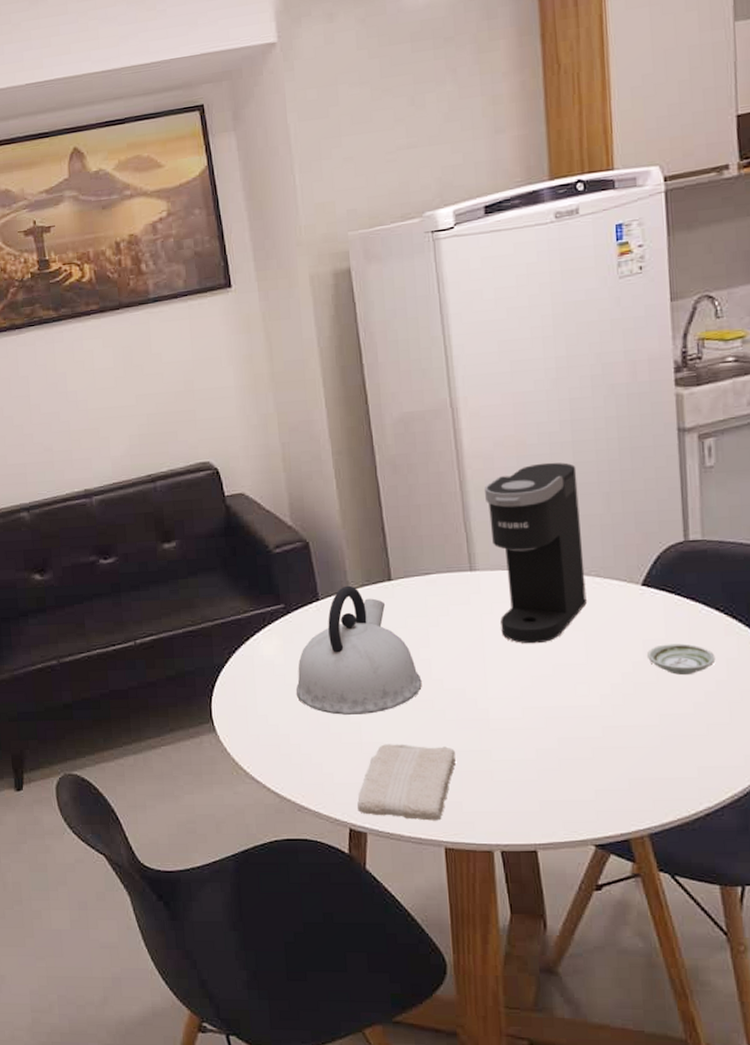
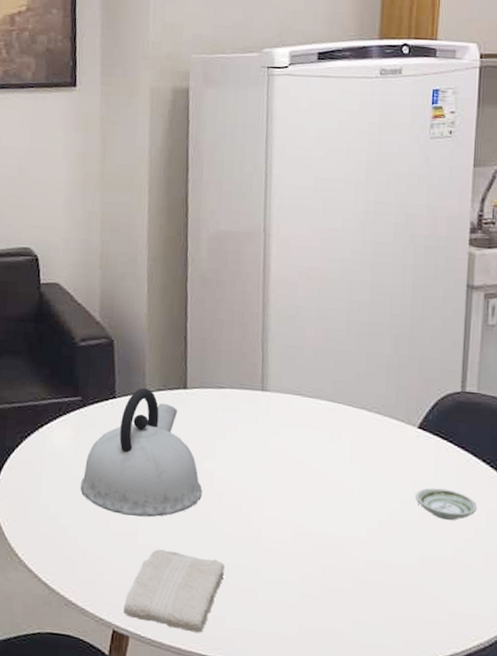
coffee maker: present [485,462,587,644] -> none [283,298,372,471]

